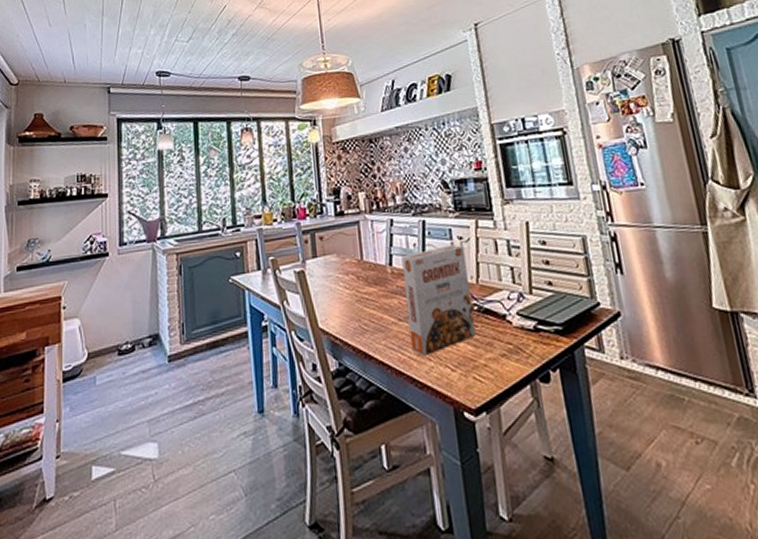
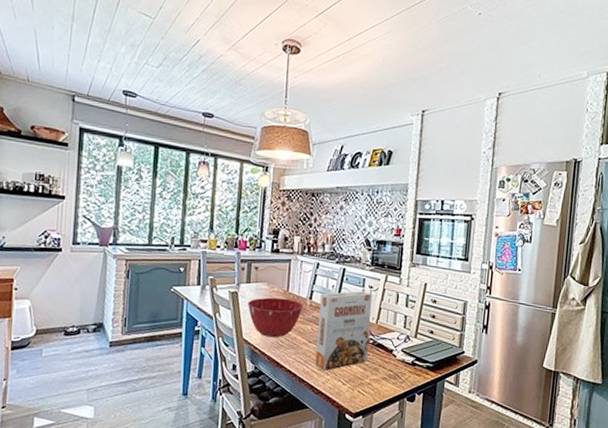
mixing bowl: none [318,269,384,322] -> present [247,297,303,338]

